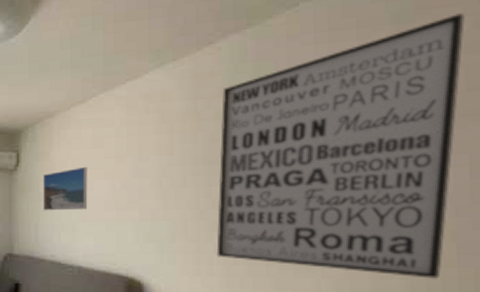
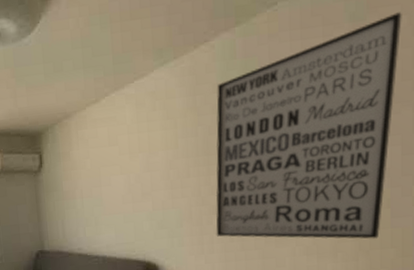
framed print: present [43,166,88,211] -> none [66,164,108,208]

